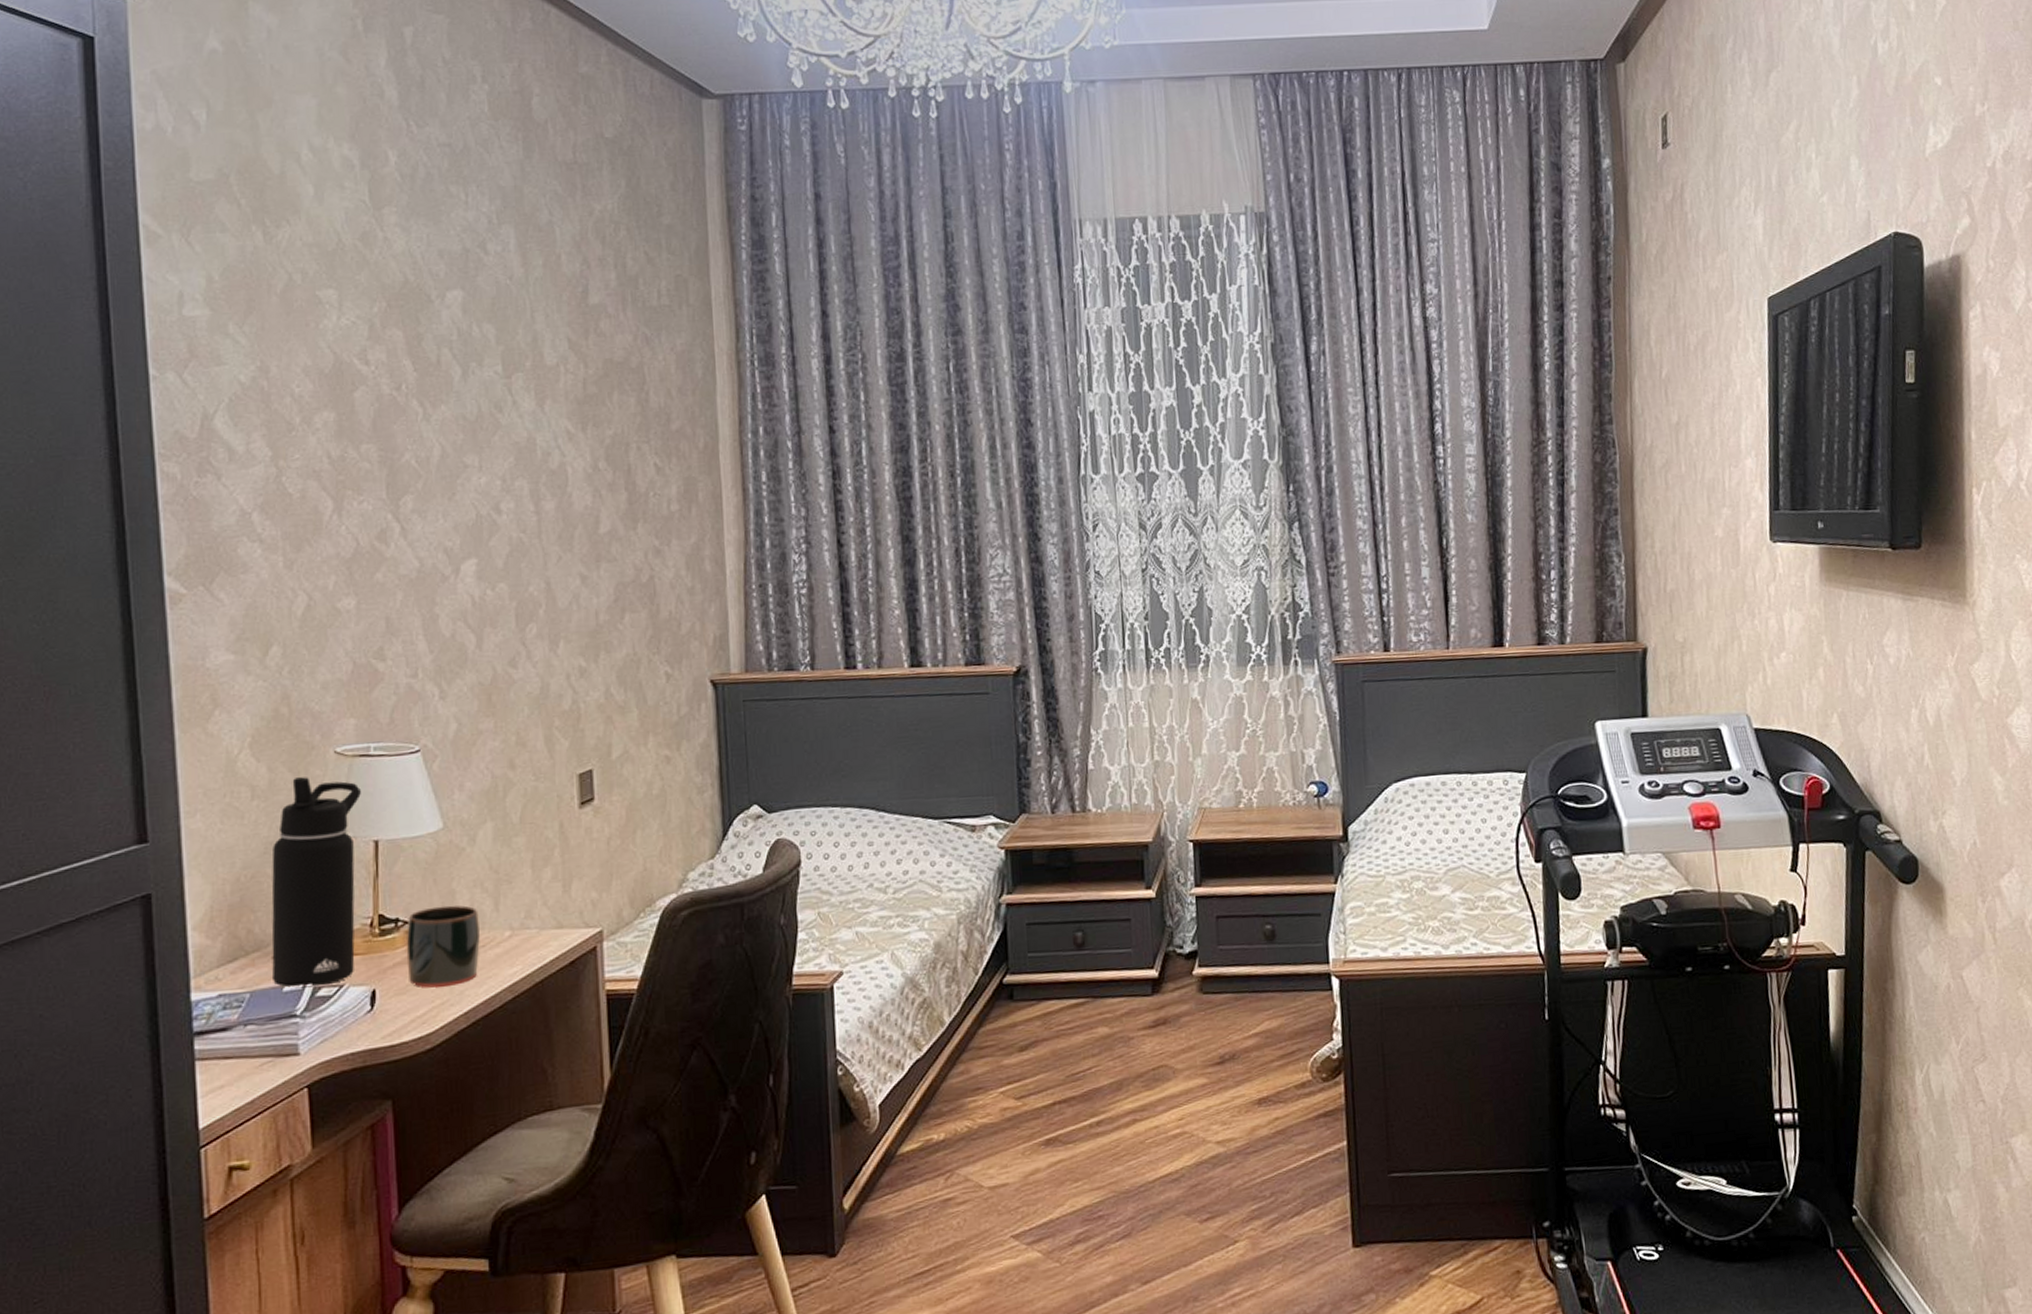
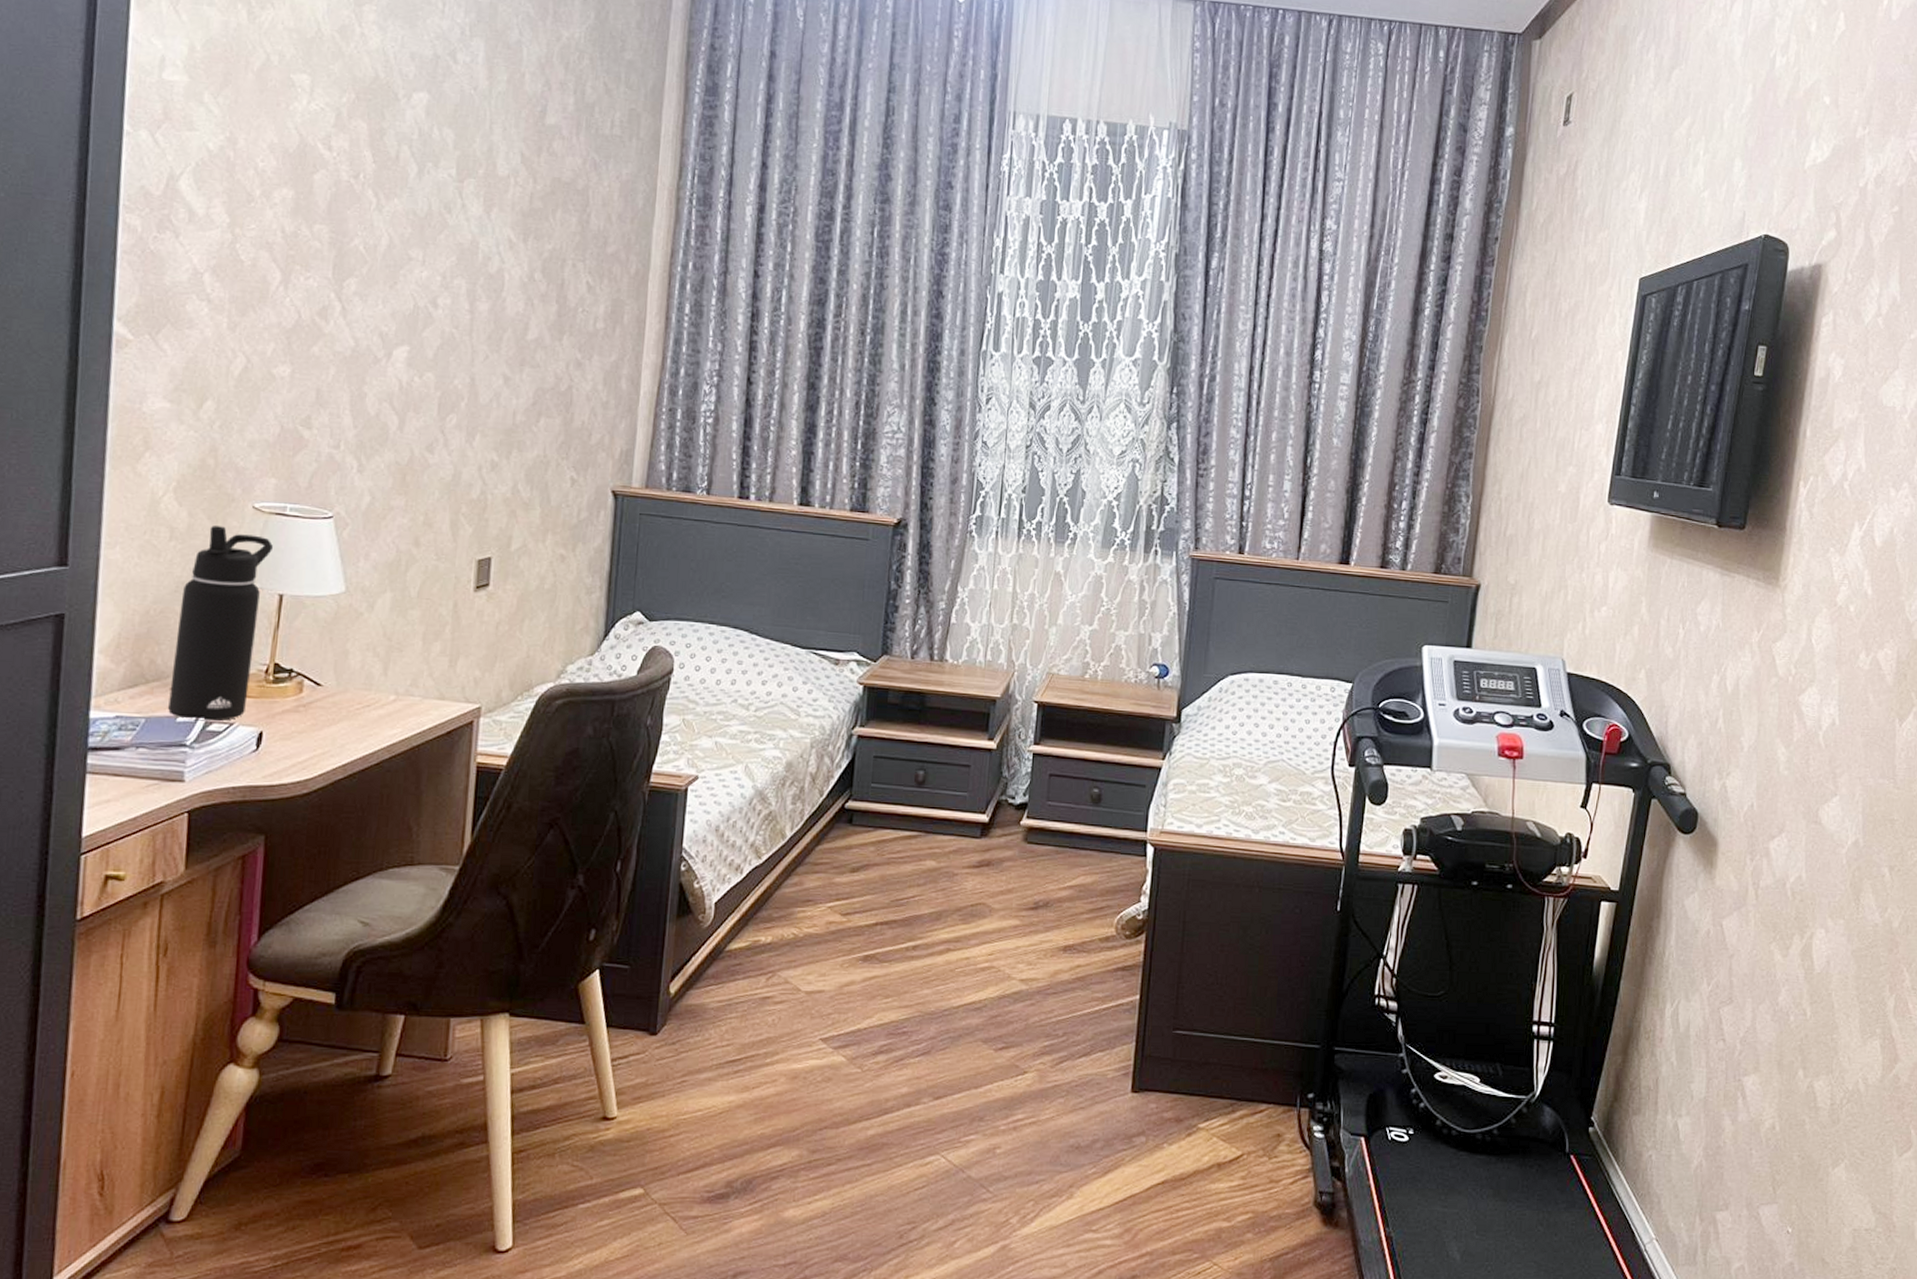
mug: present [406,905,480,988] -> none [295,663,368,738]

